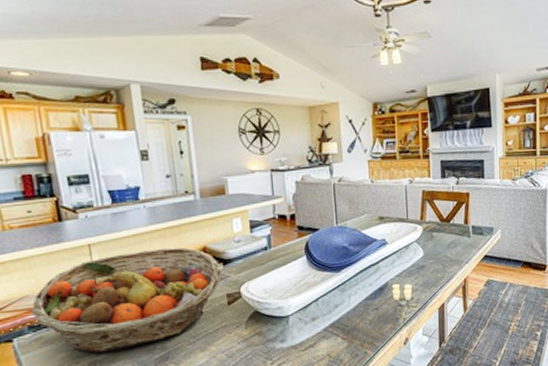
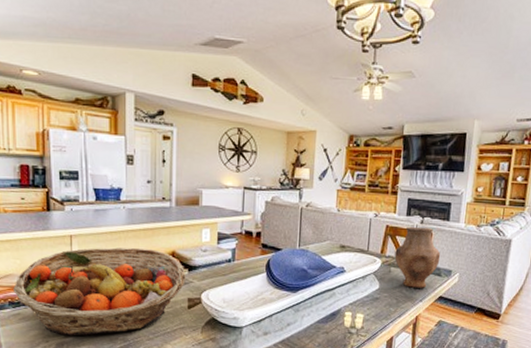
vase: none [434,187,481,251] -> present [394,226,441,288]

